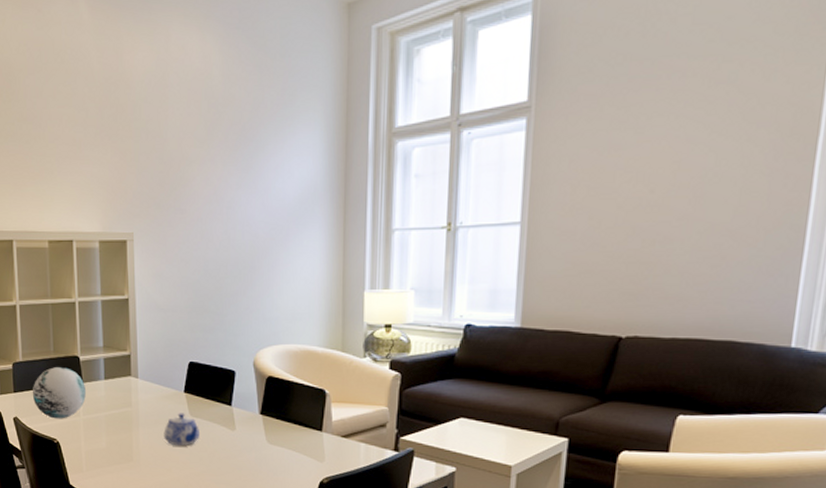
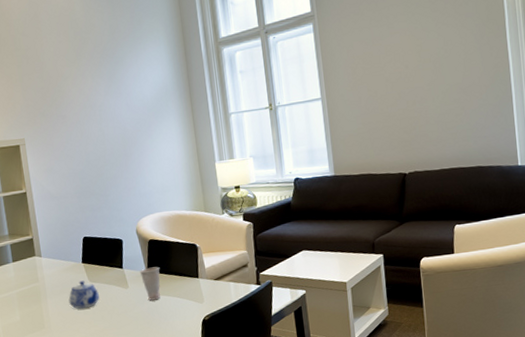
cup: none [251,409,277,450] -> present [139,266,160,301]

